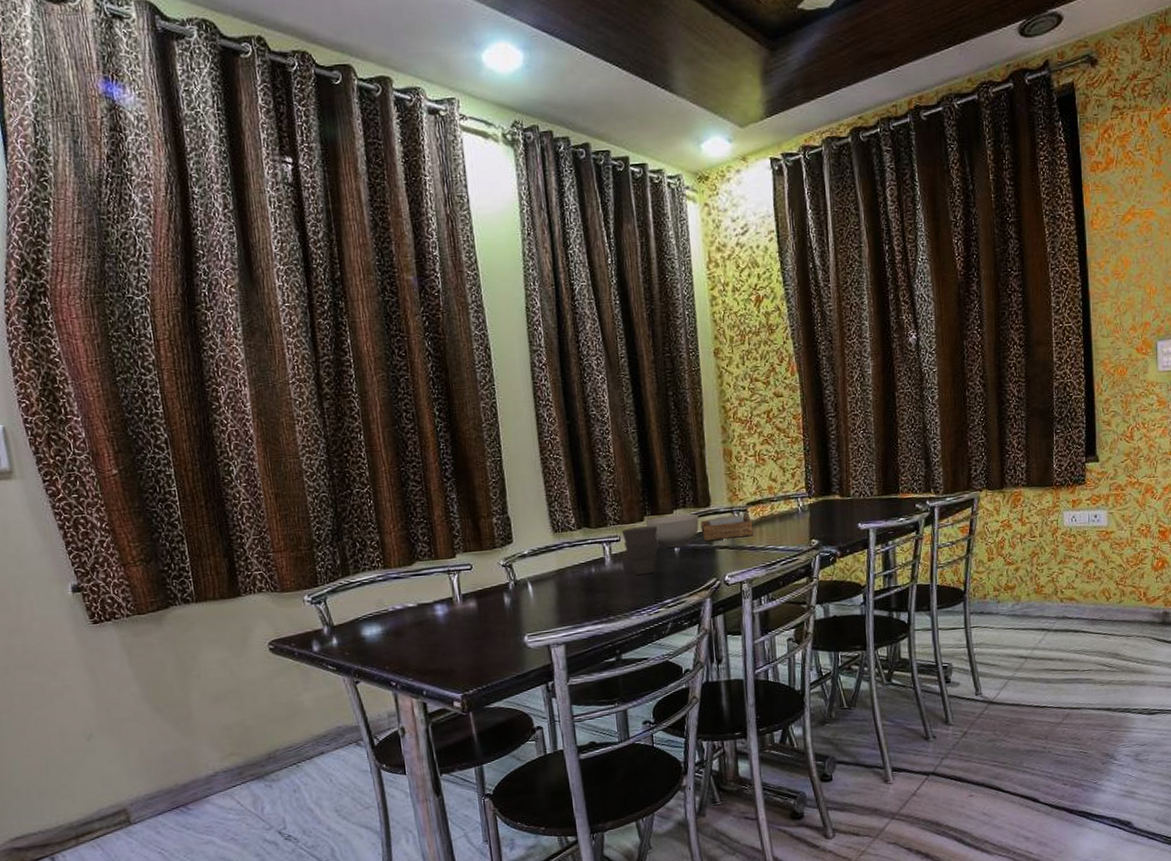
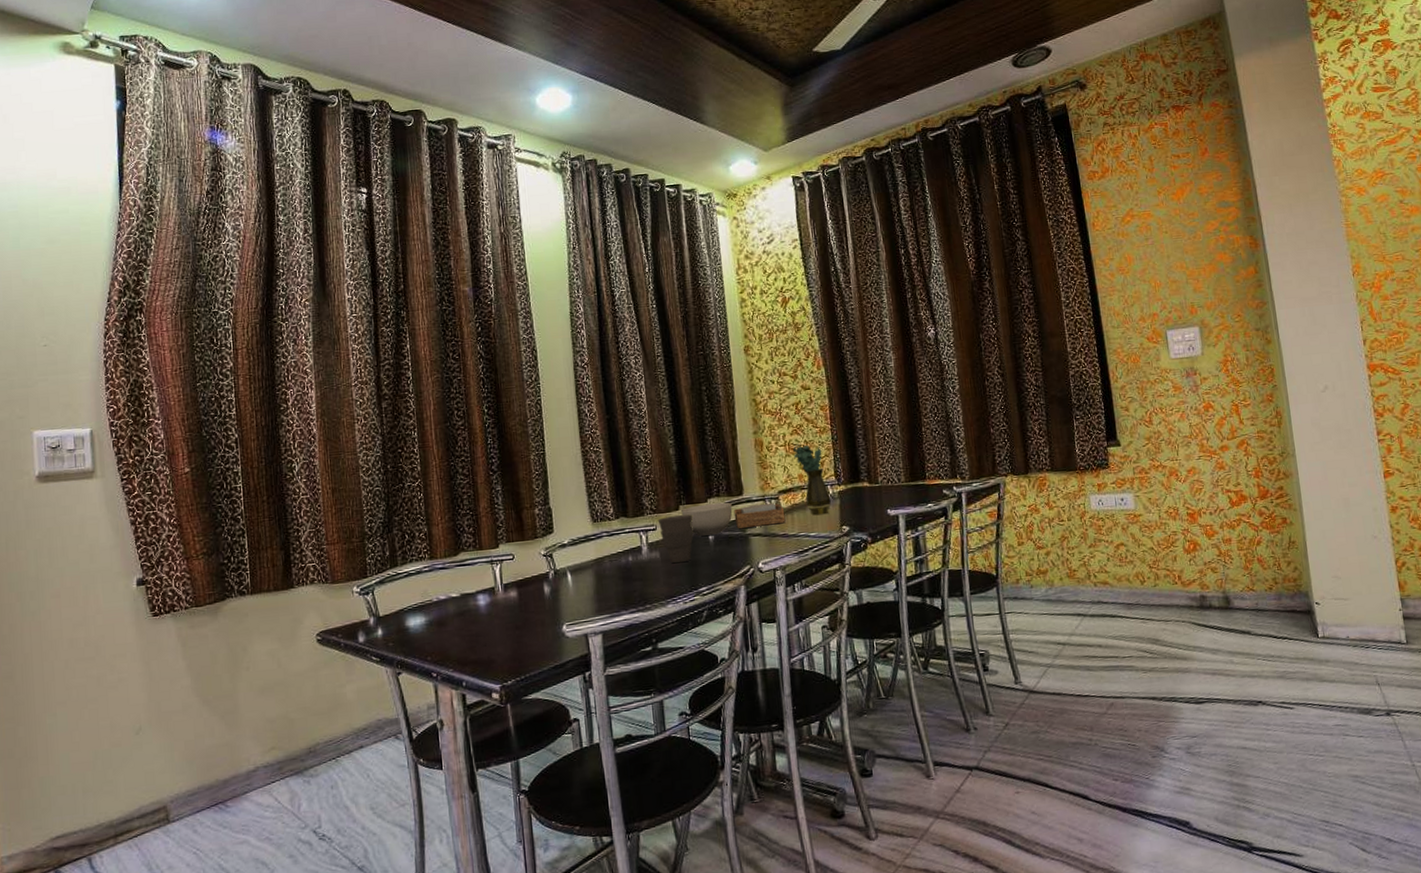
vase: none [763,453,801,529] -> present [793,443,831,516]

